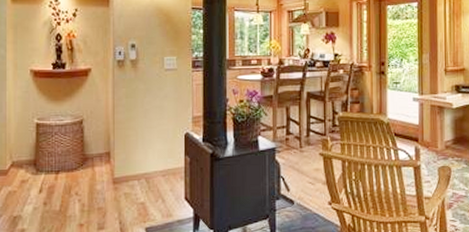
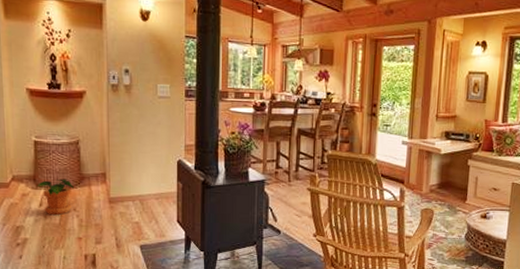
potted plant: none [37,161,76,202] -> present [36,178,74,215]

